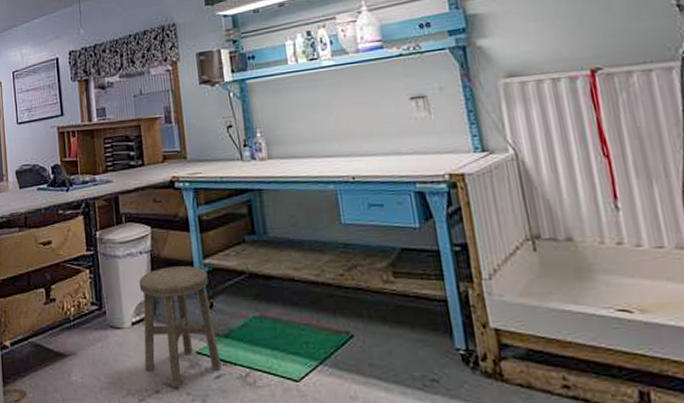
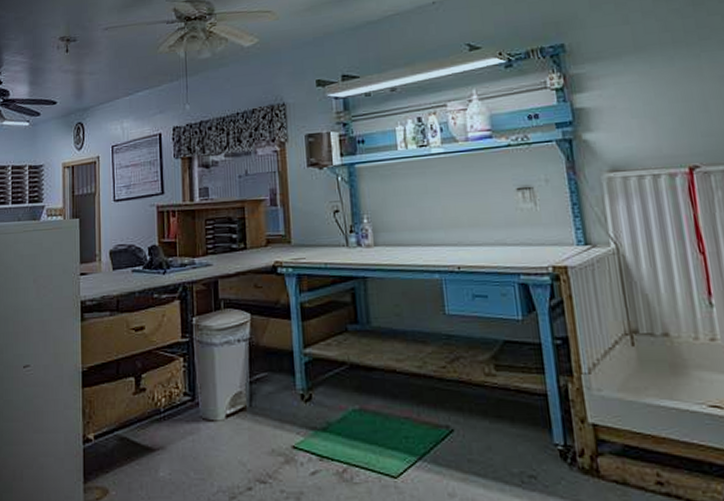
stool: present [138,266,222,388] -> none [235,355,318,485]

